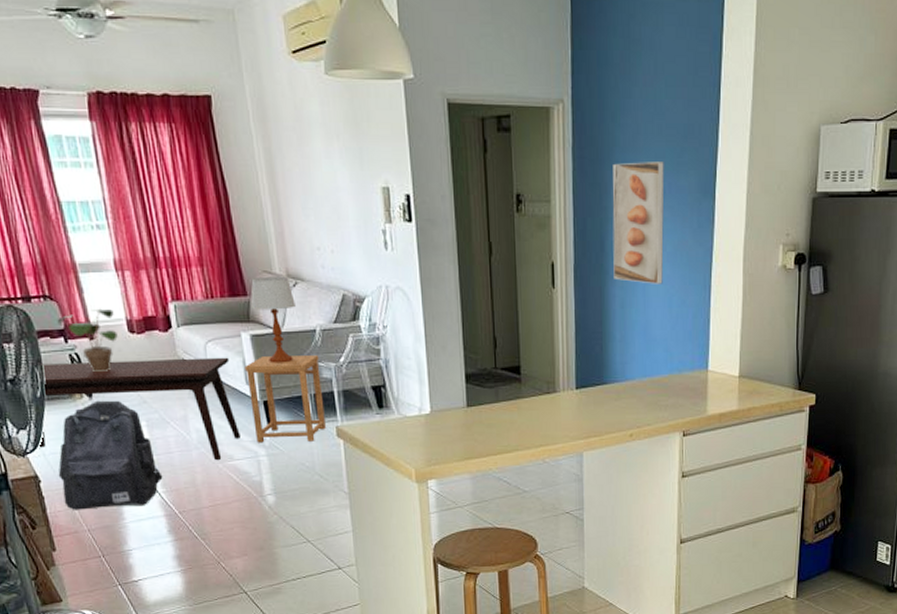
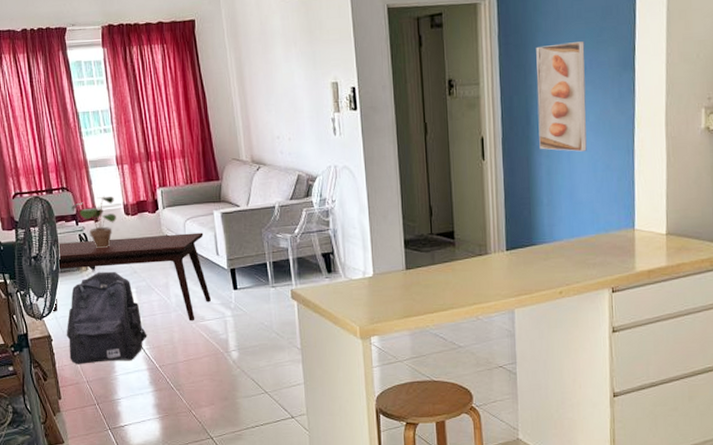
side table: present [245,355,326,443] -> none [216,228,282,305]
table lamp: present [251,276,297,363] -> none [222,162,259,236]

